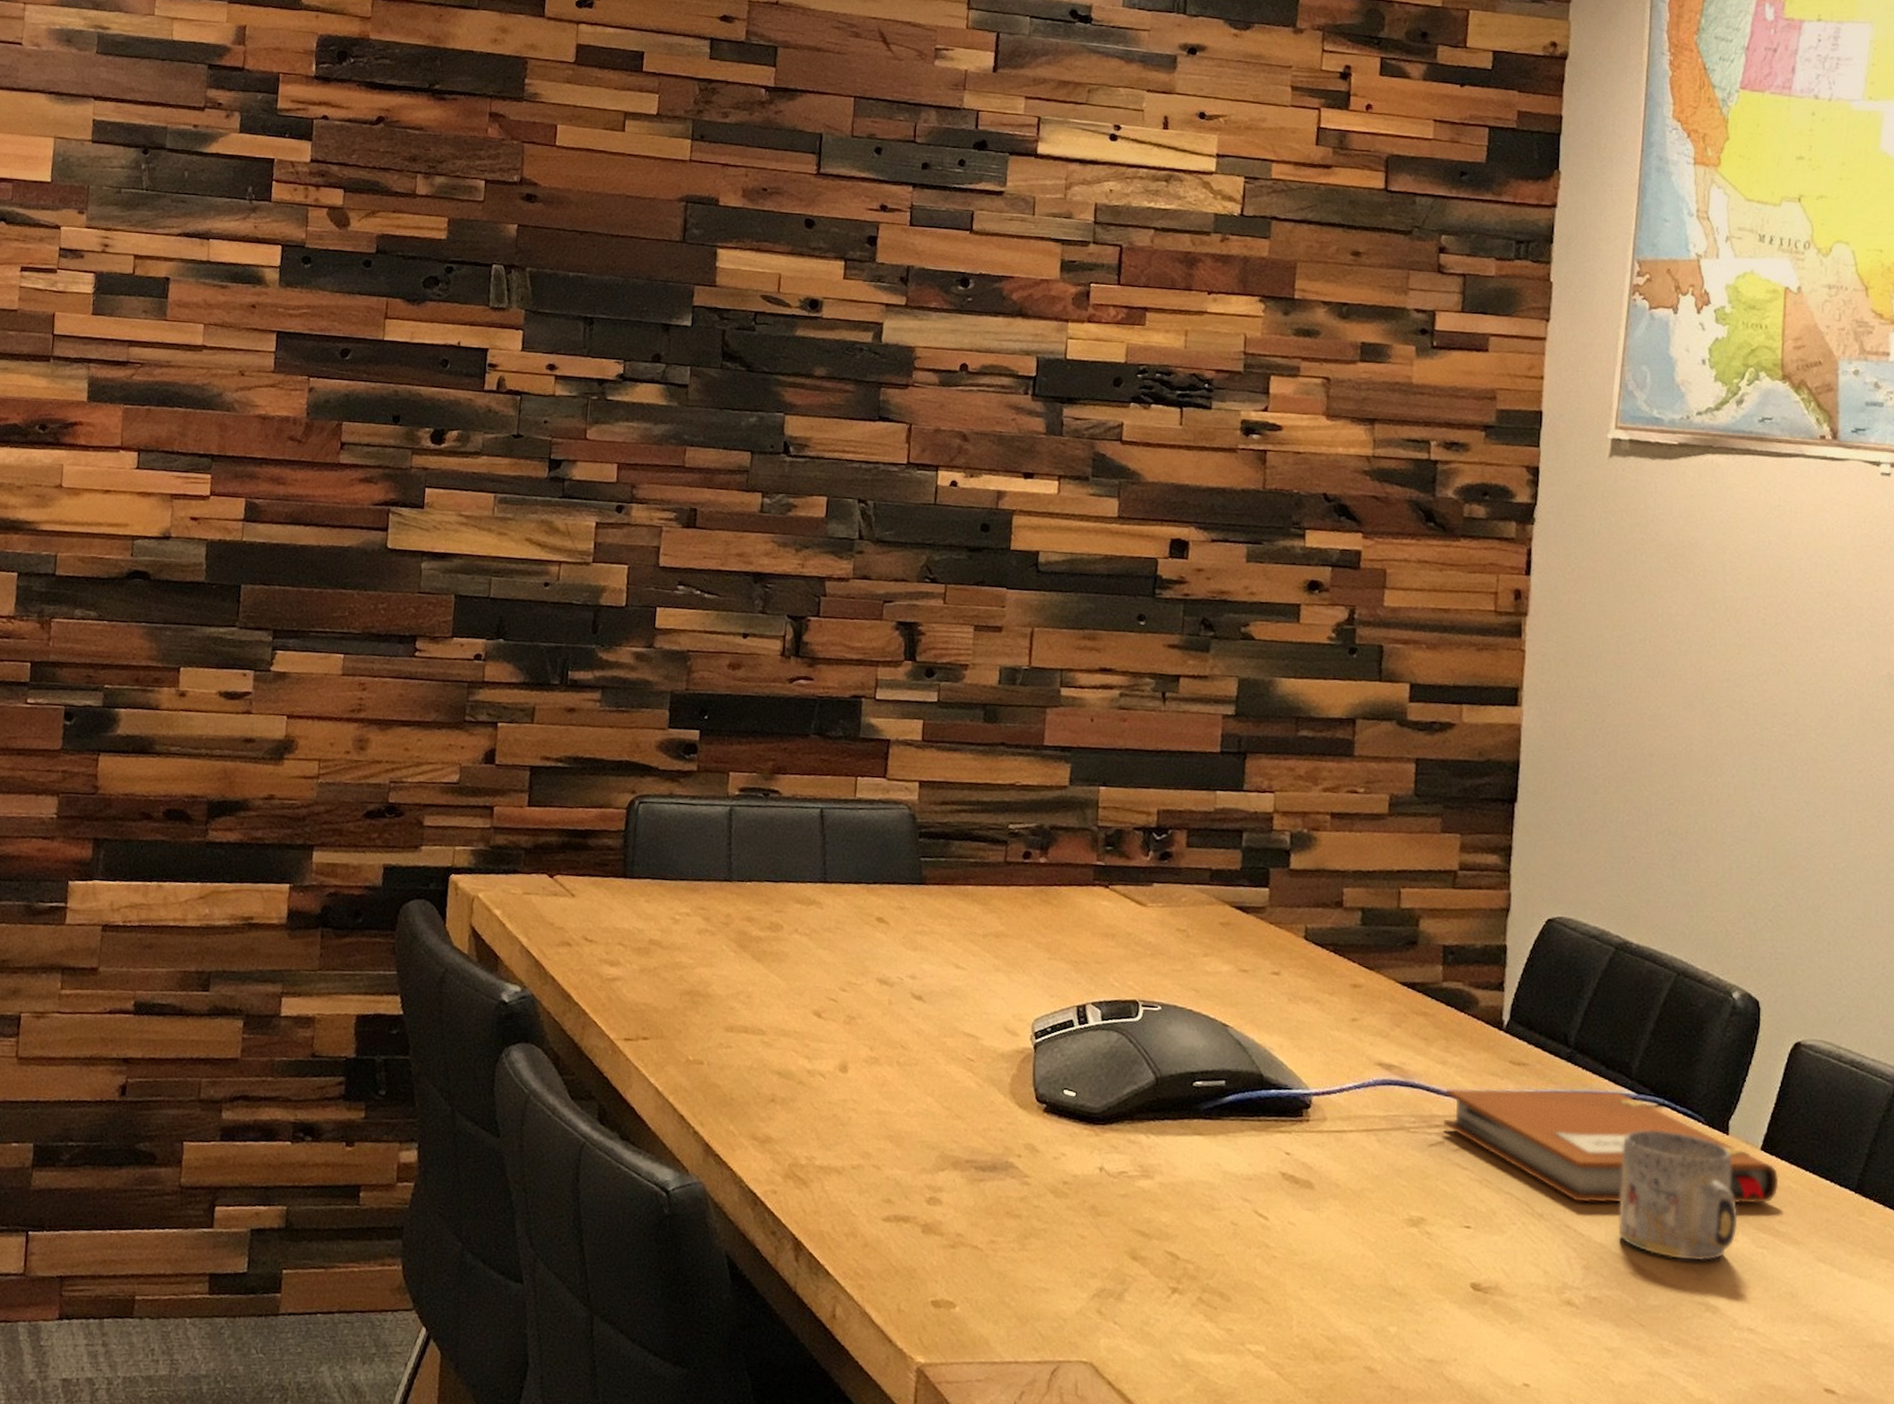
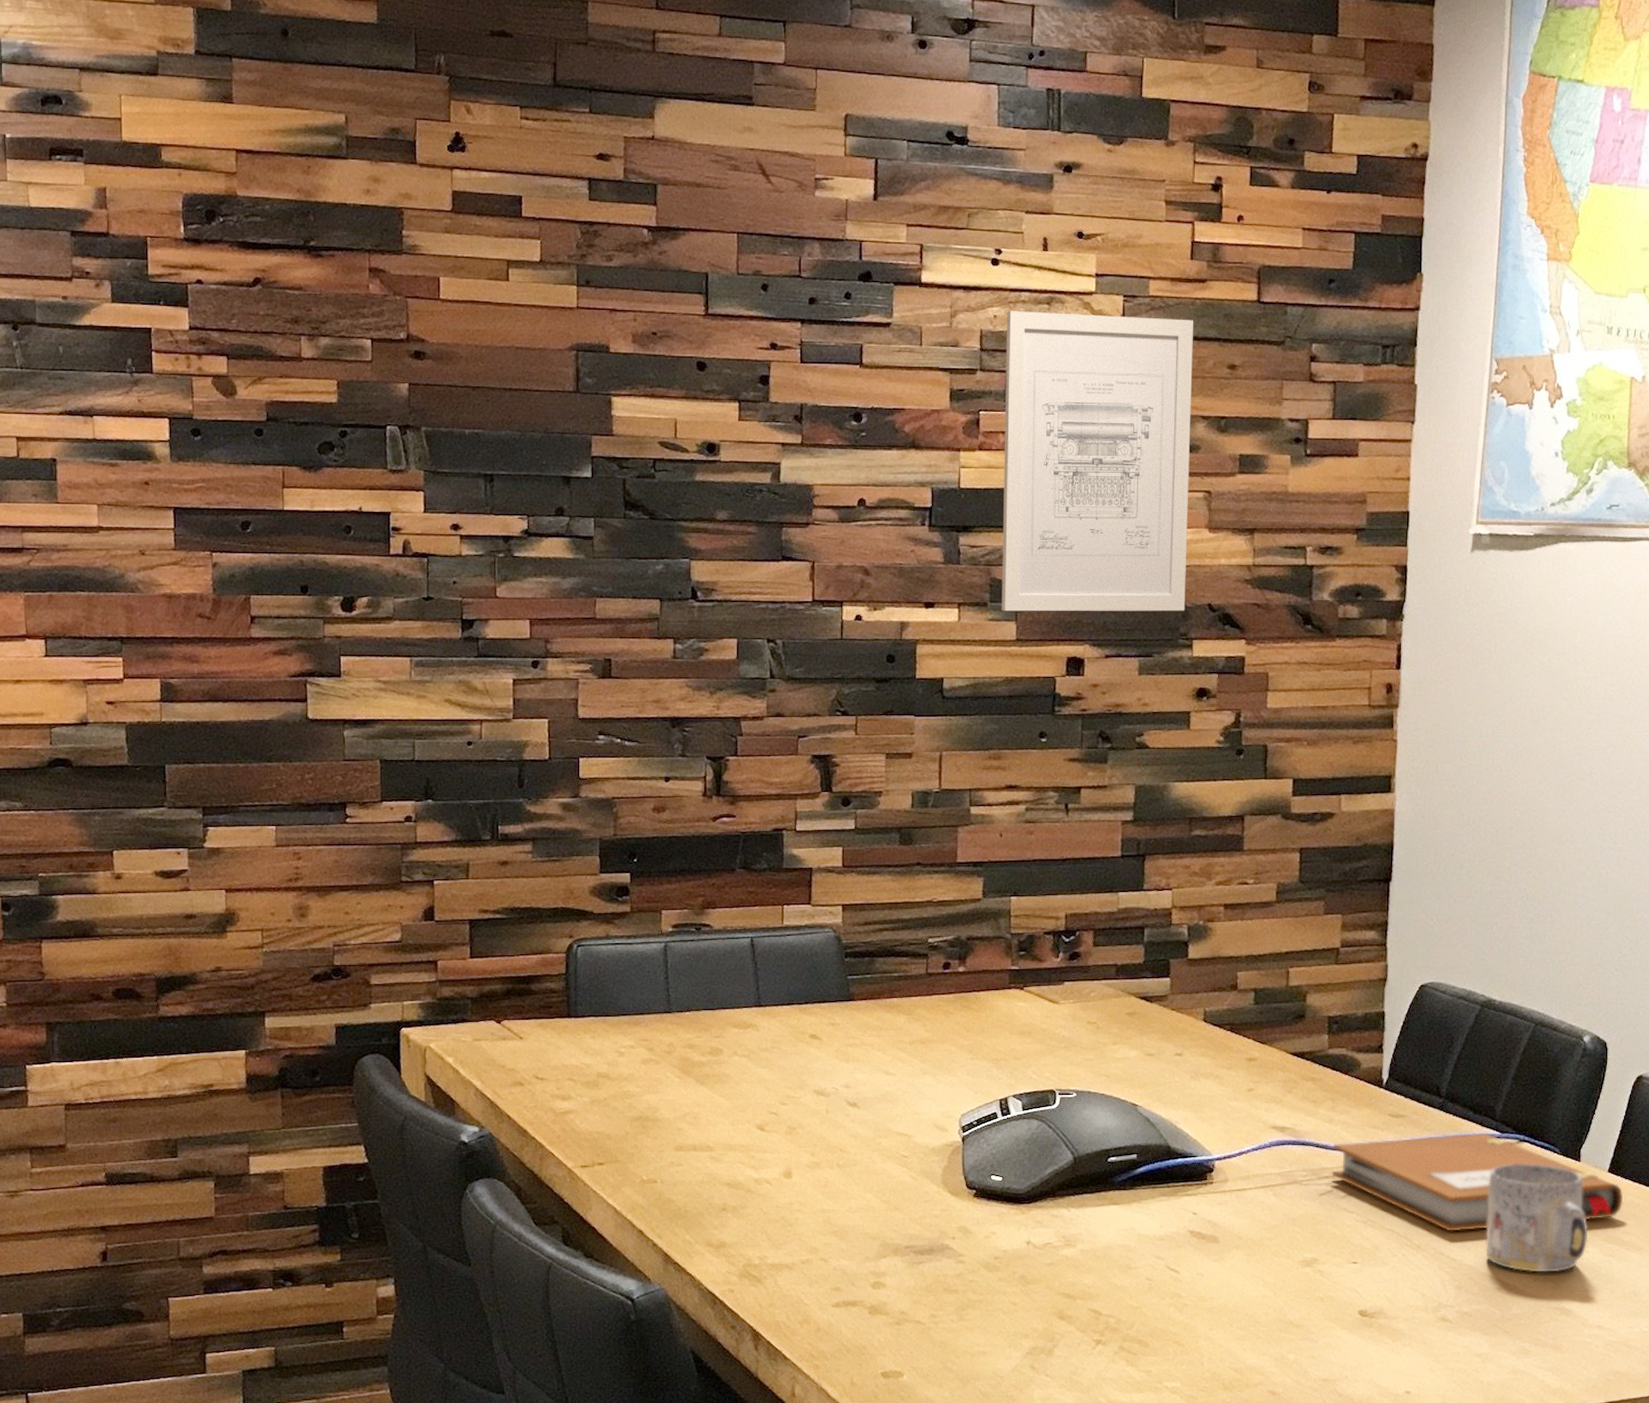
wall art: none [1104,186,1317,499] -> present [1002,311,1193,612]

